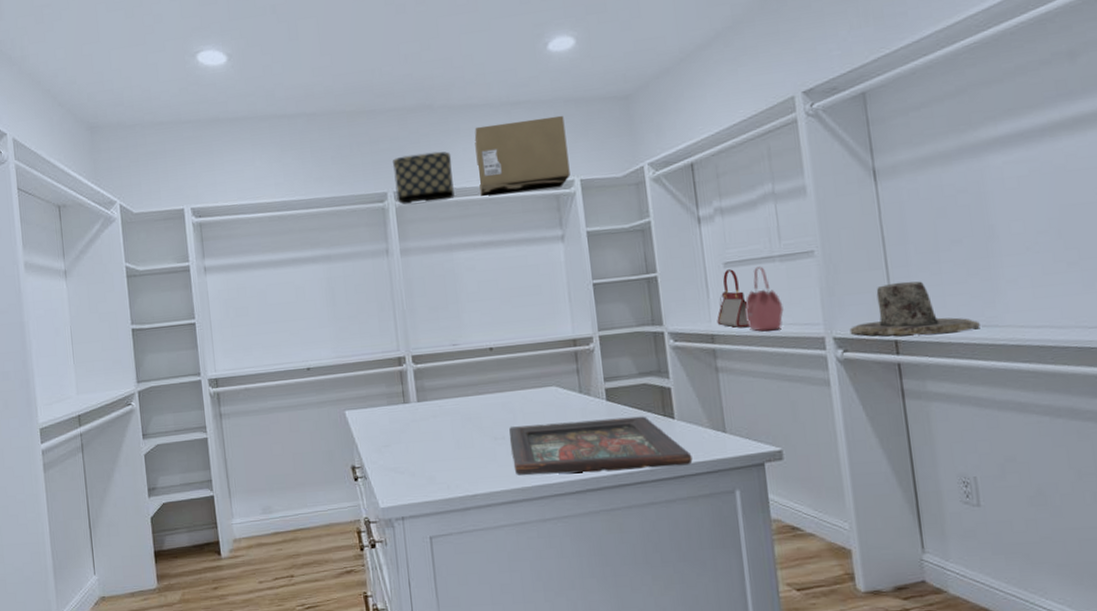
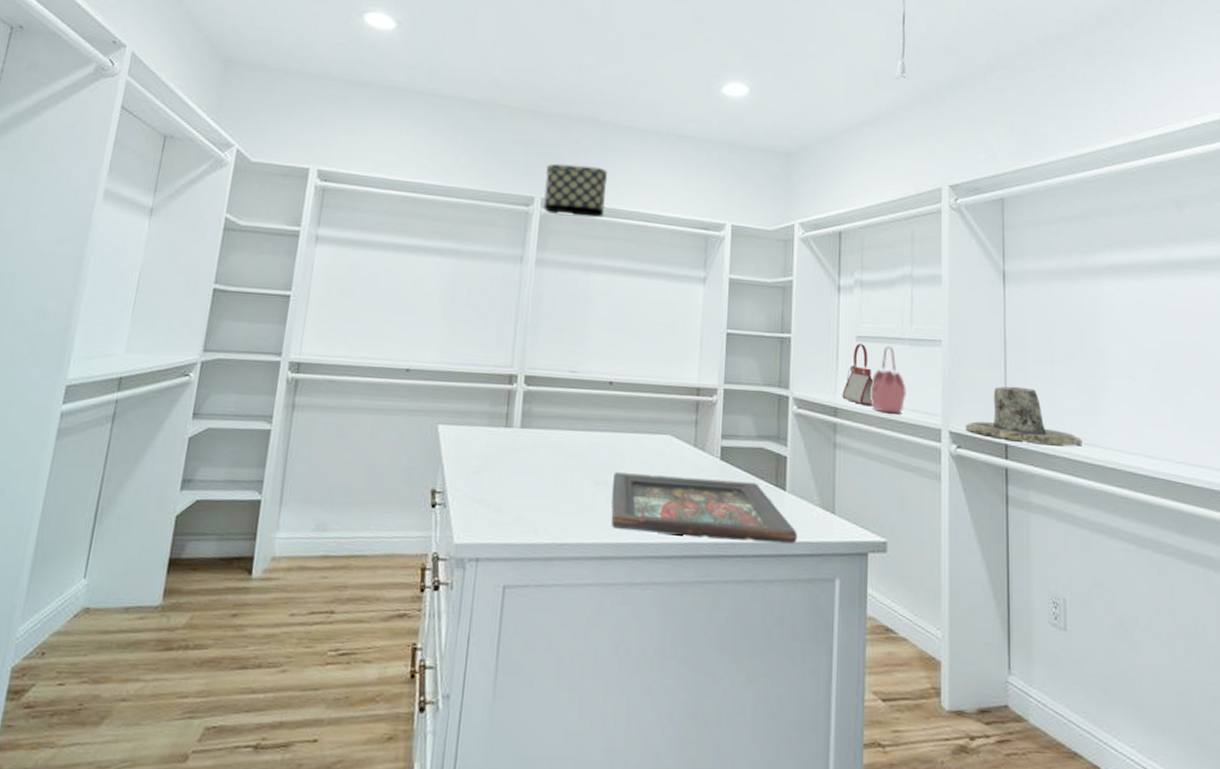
box: present [474,115,571,196] -> none [630,151,726,229]

